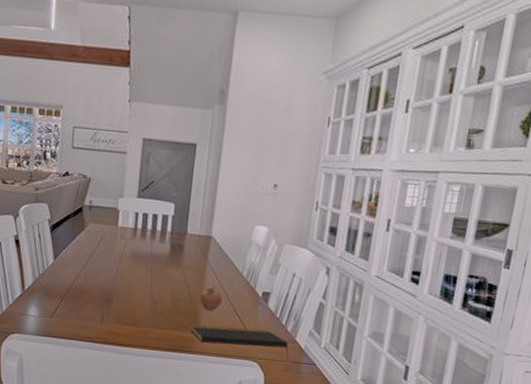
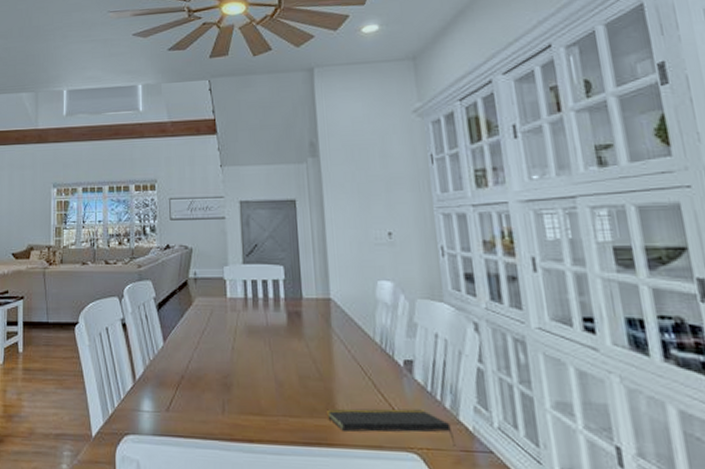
fruit: present [199,286,223,311] -> none [330,358,358,389]

